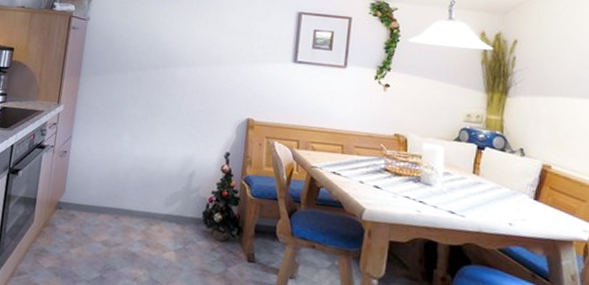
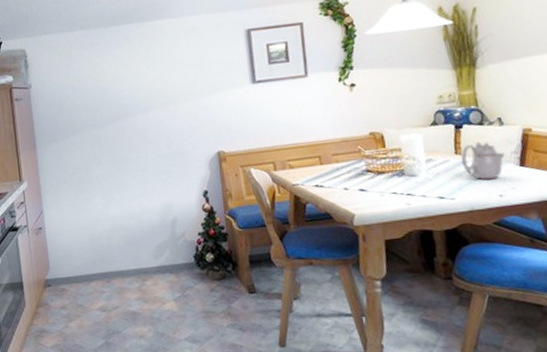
teapot: none [477,166,522,207] -> present [461,141,506,180]

